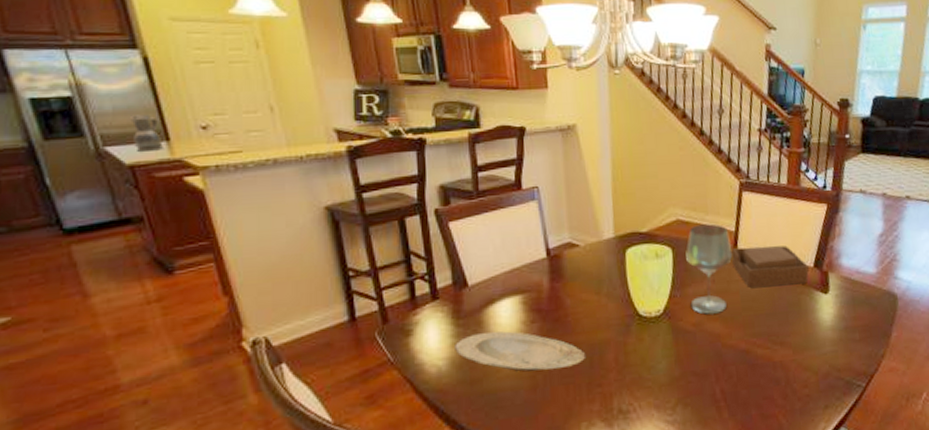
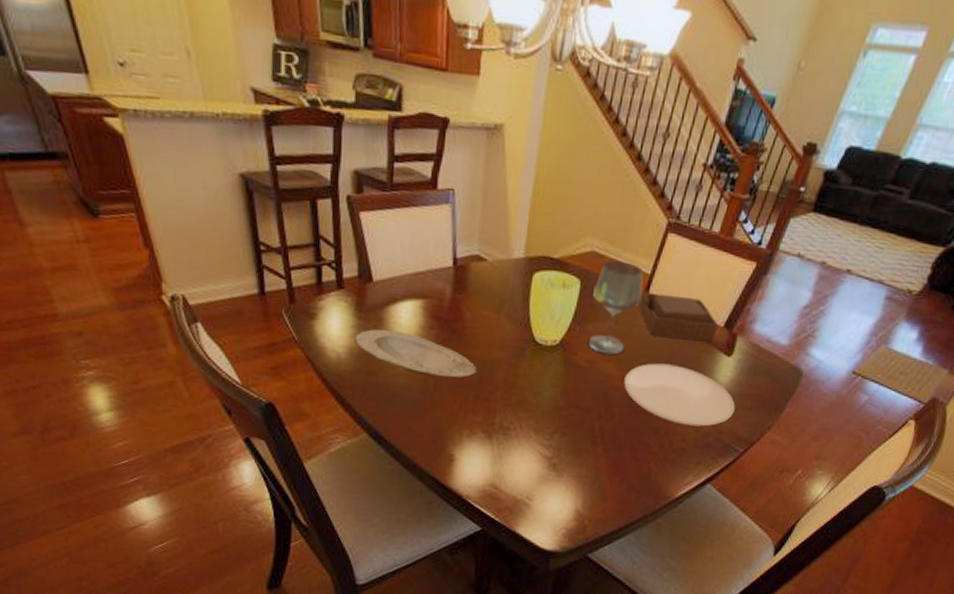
ceramic jug: present [130,114,163,152] -> none [49,37,83,83]
plate: none [733,311,846,371] -> present [624,363,736,427]

